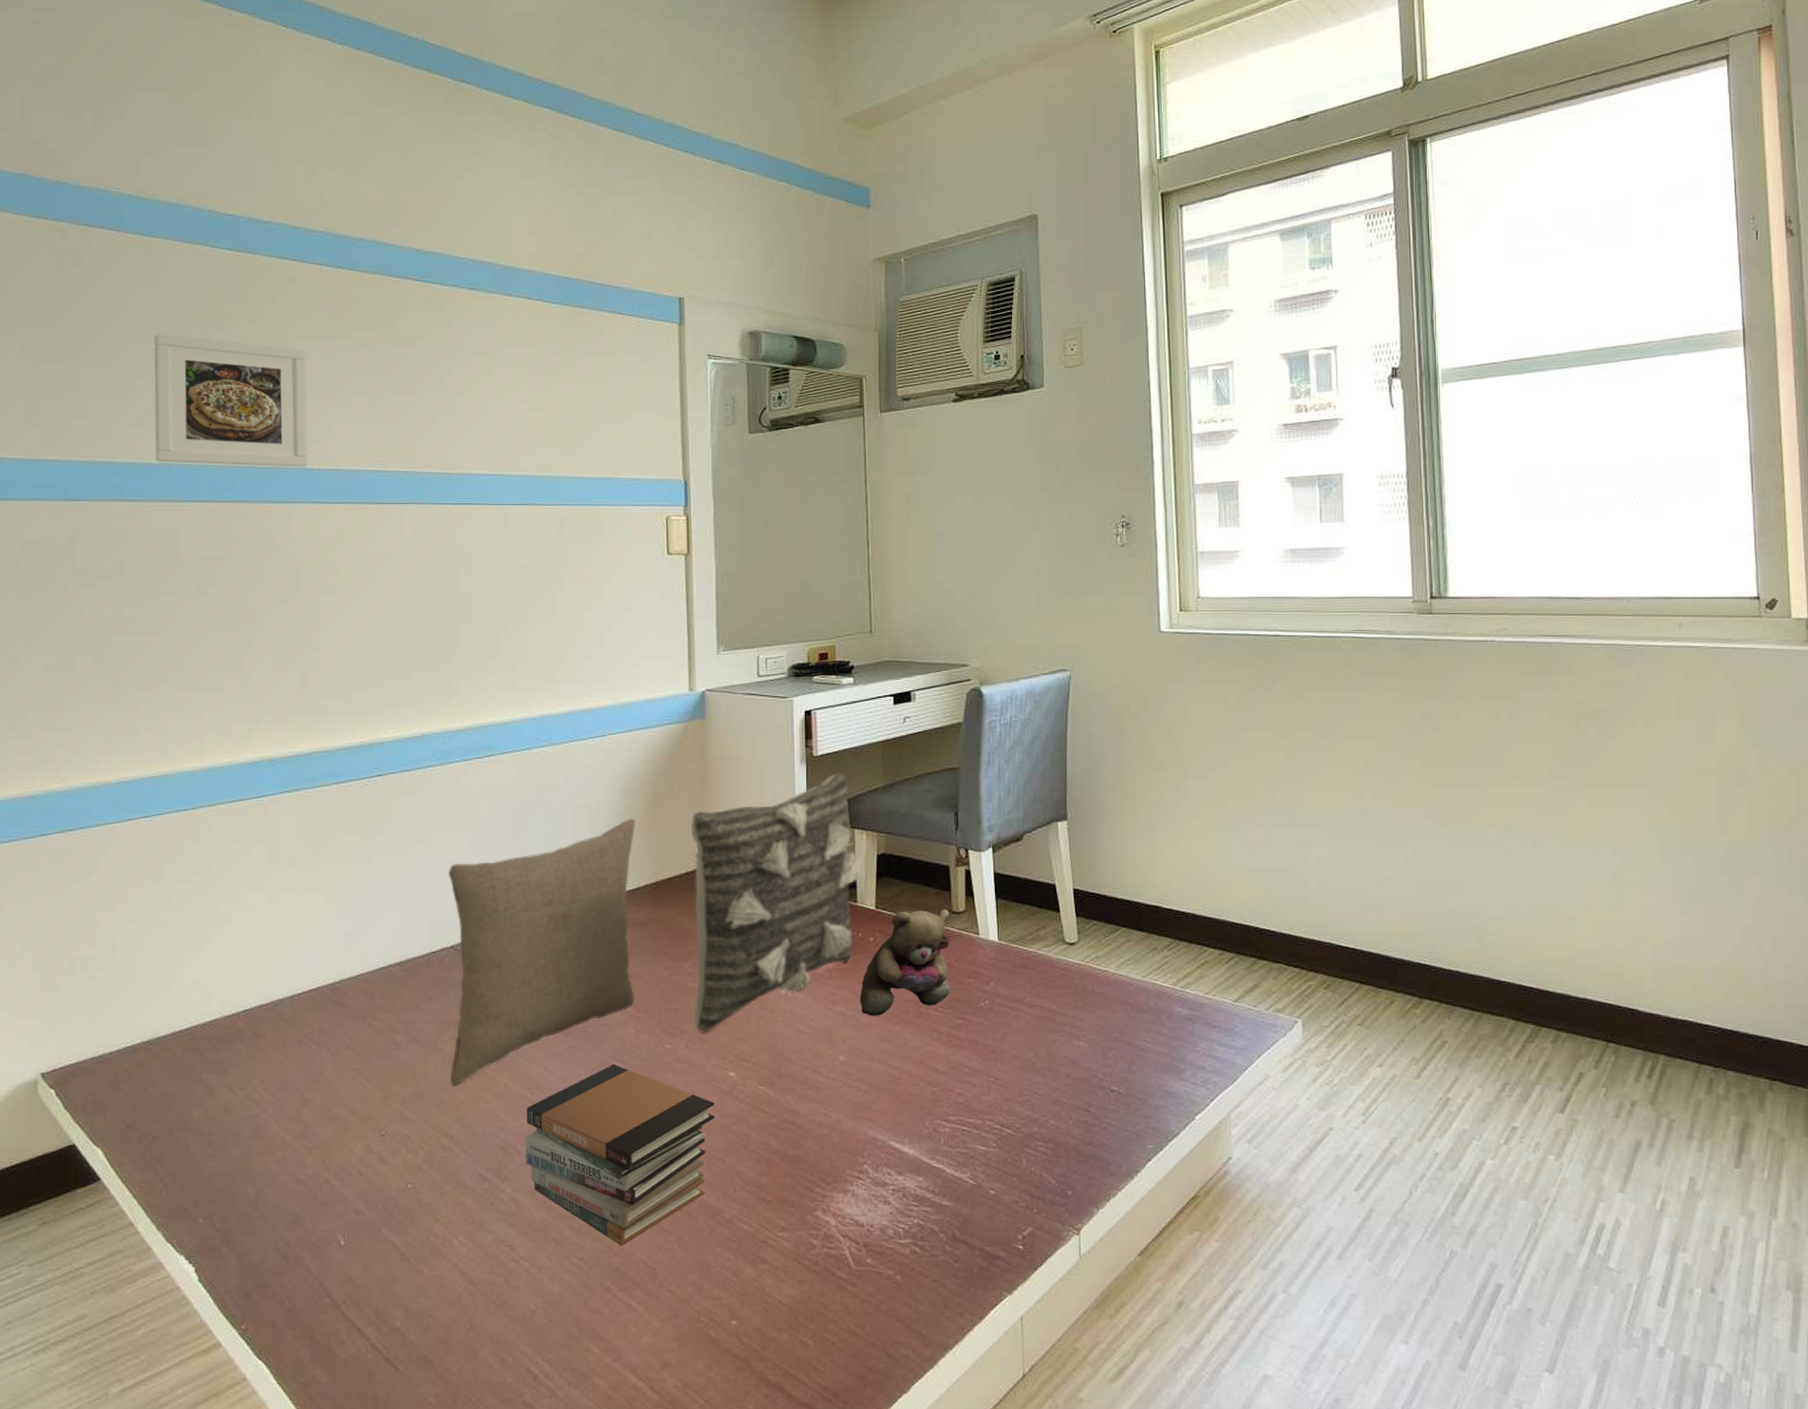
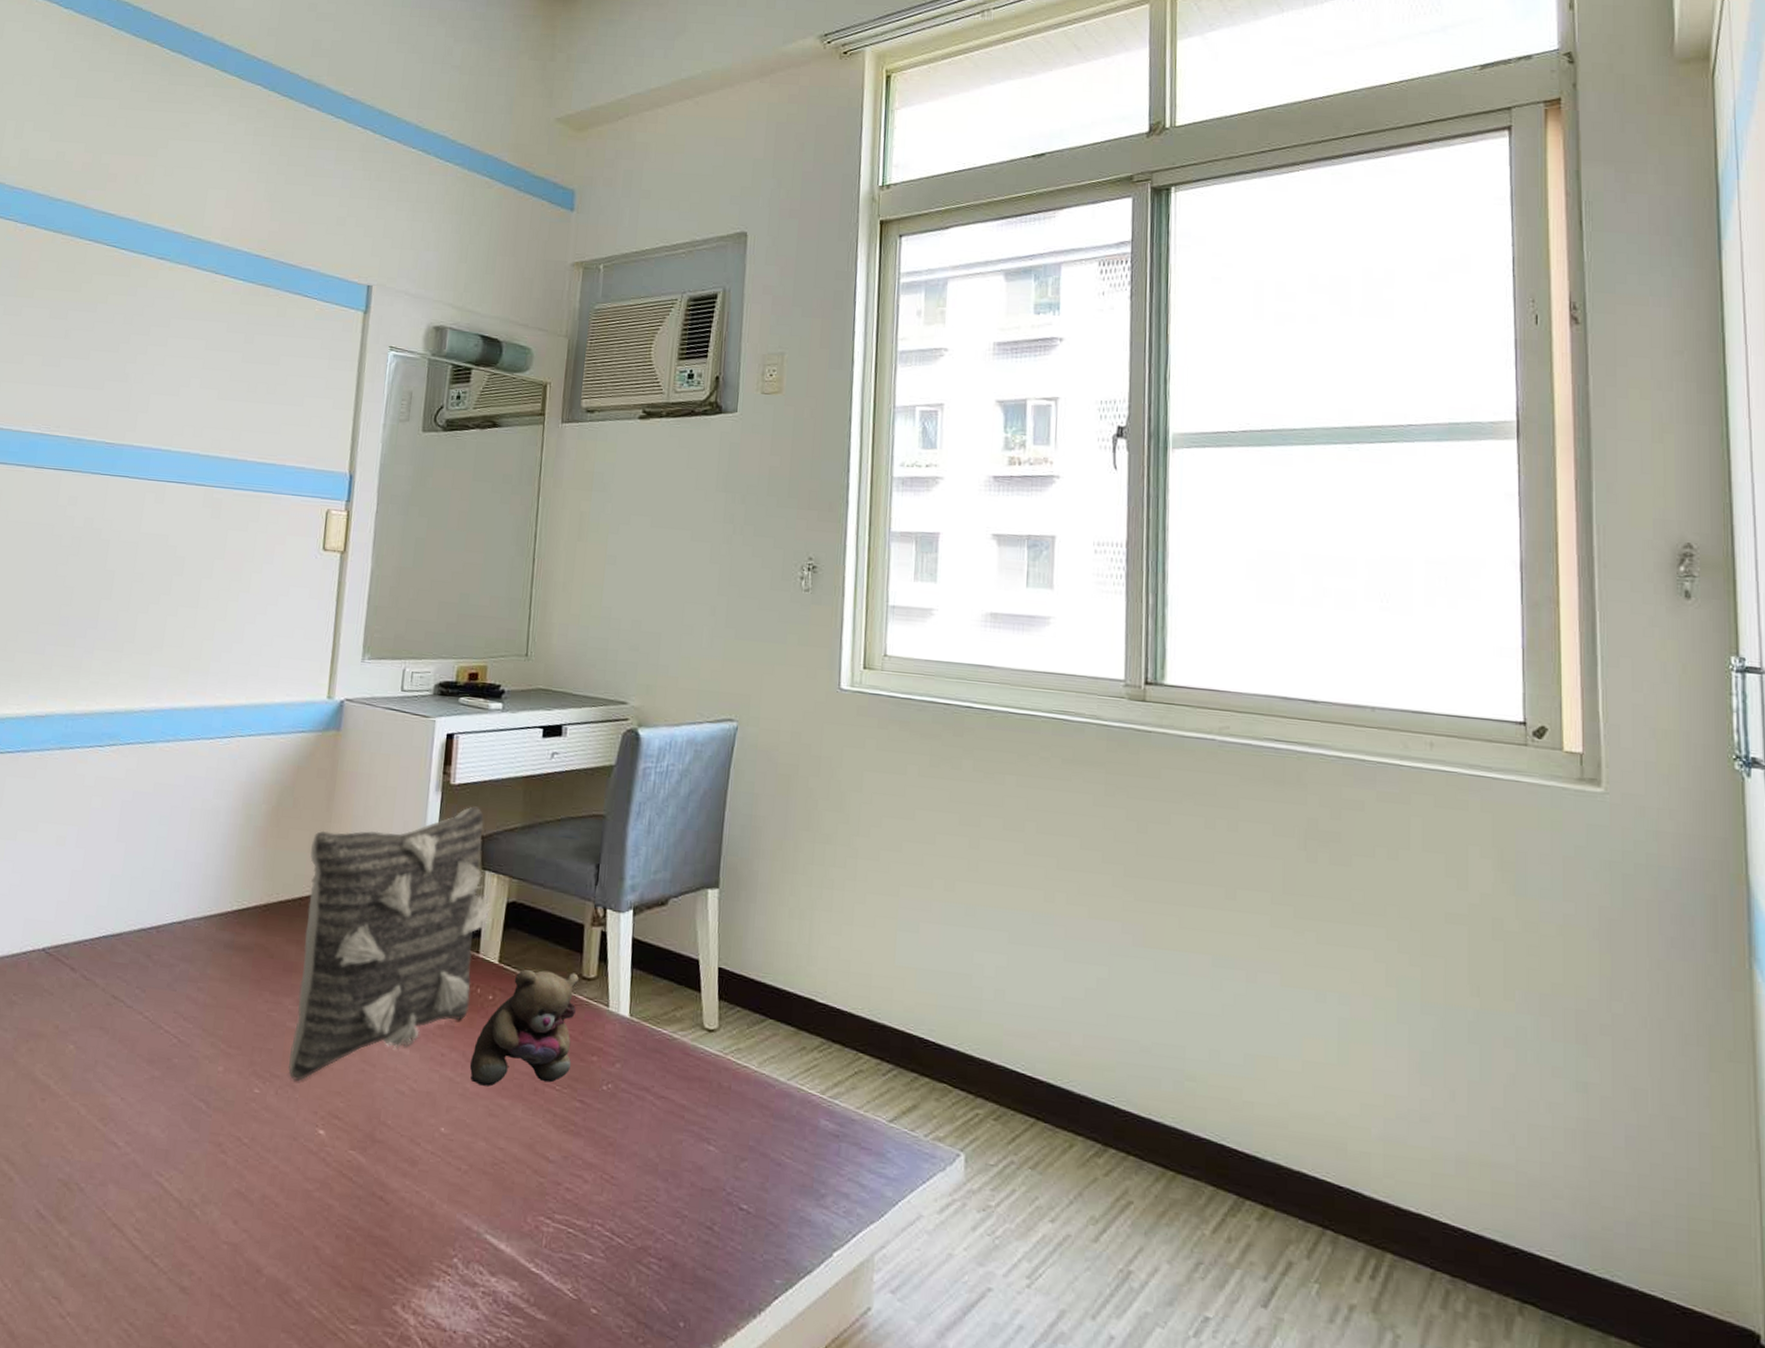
pillow: present [448,818,635,1085] -> none [21,830,254,1105]
book stack: present [525,1064,715,1247] -> none [86,1103,299,1317]

